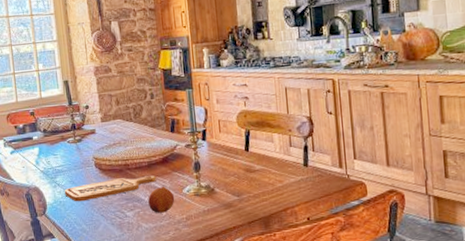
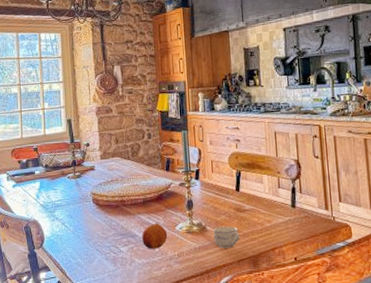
cutting board: present [64,175,156,202] -> none [62,212,150,236]
cup: none [222,187,251,210] -> present [213,226,240,248]

